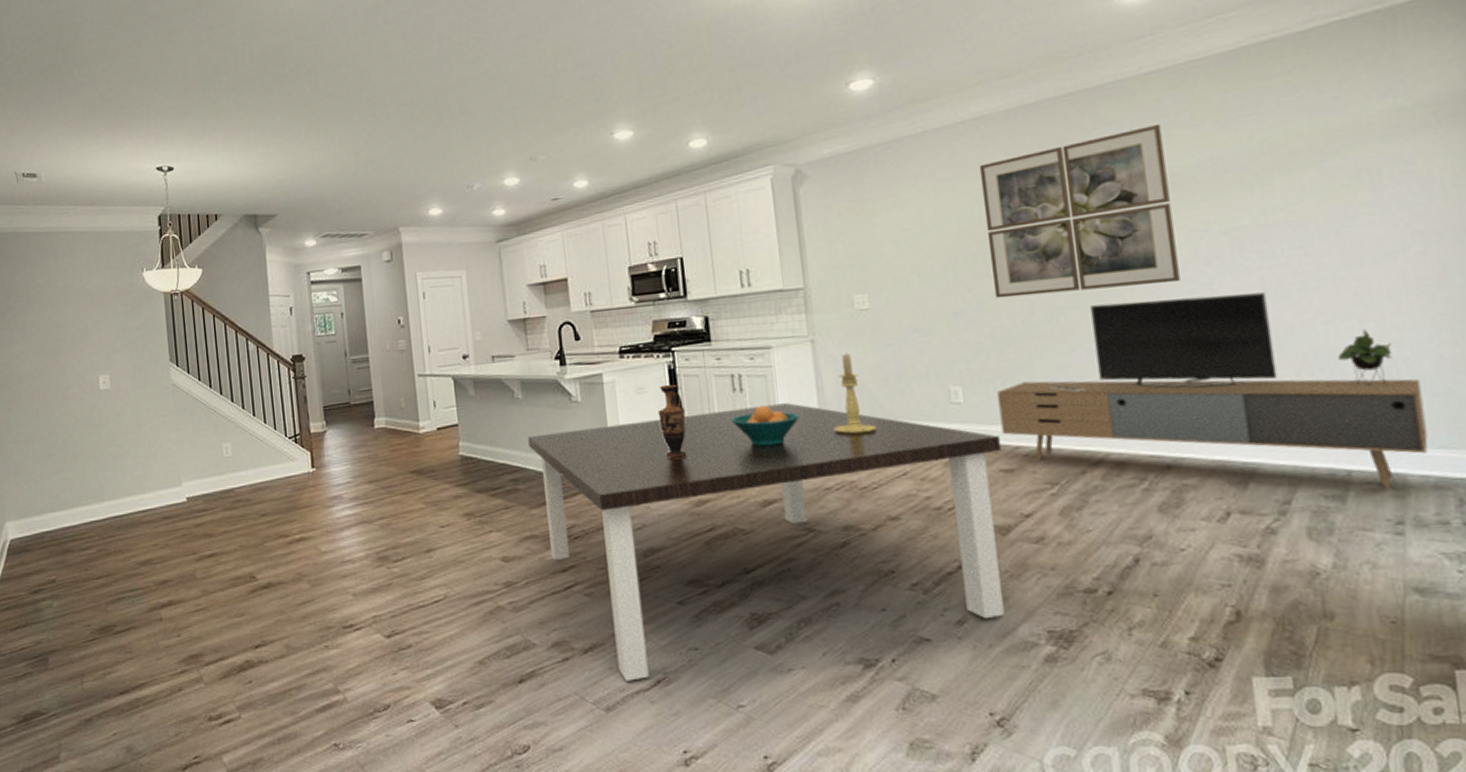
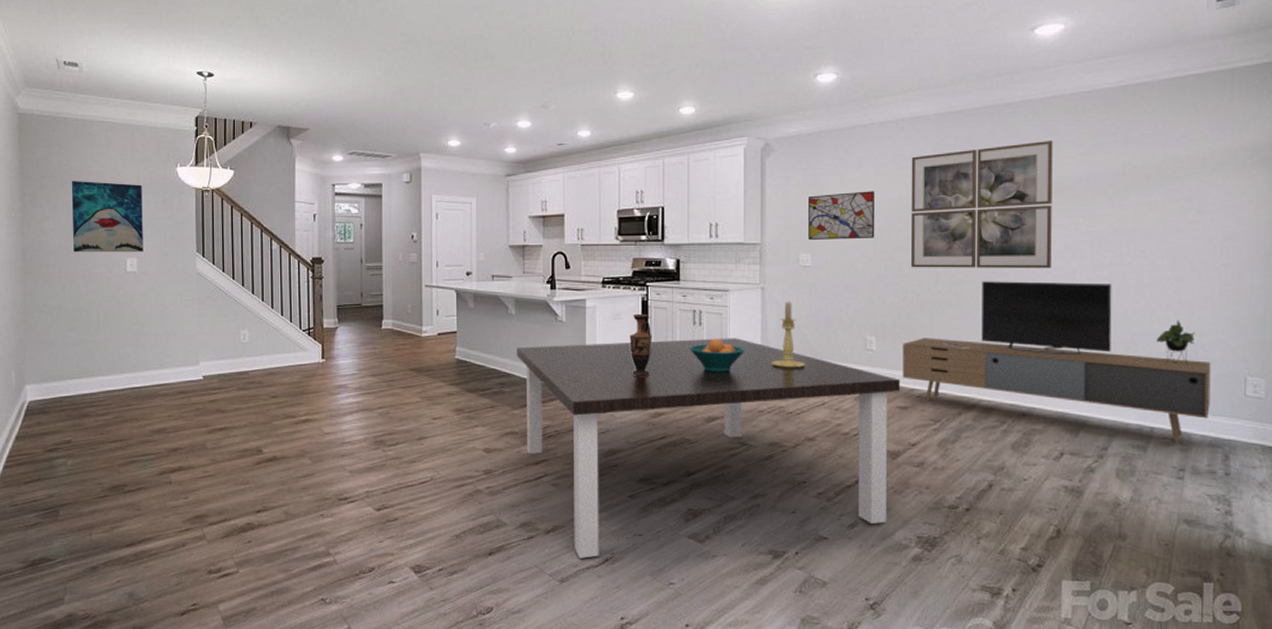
wall art: none [37,294,115,374] -> present [71,180,143,253]
wall art: none [856,211,945,278] -> present [808,191,875,240]

